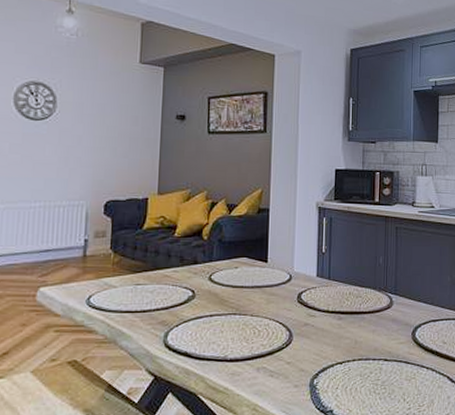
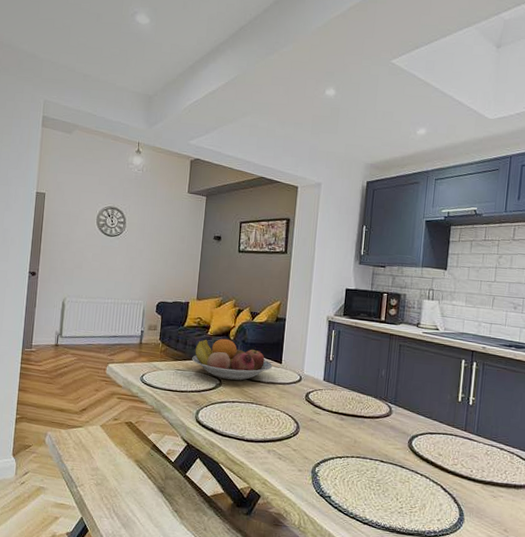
fruit bowl: none [155,239,257,290] -> present [192,338,273,381]

